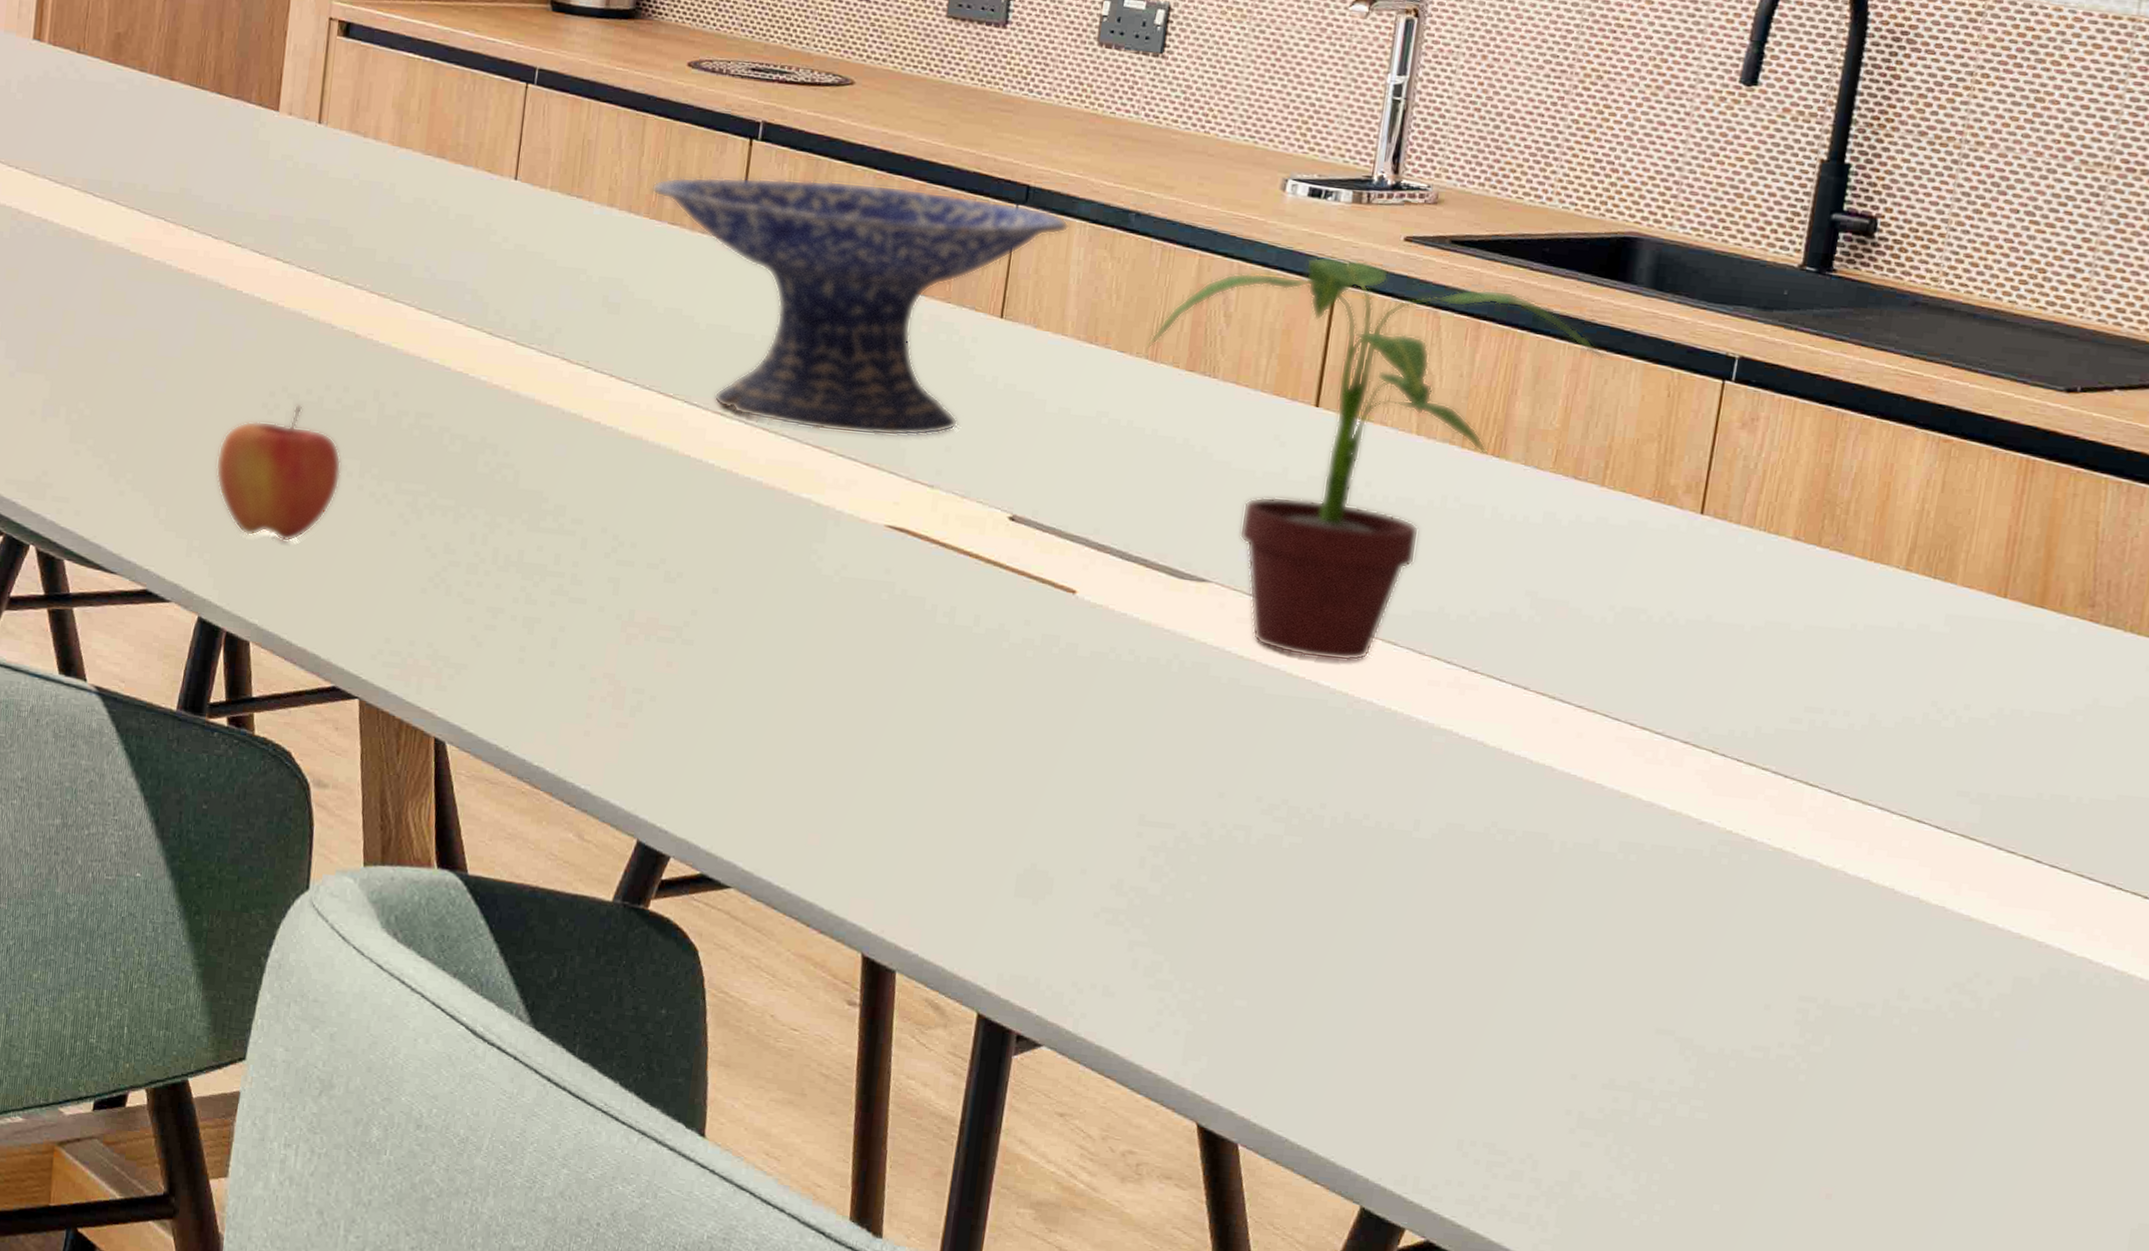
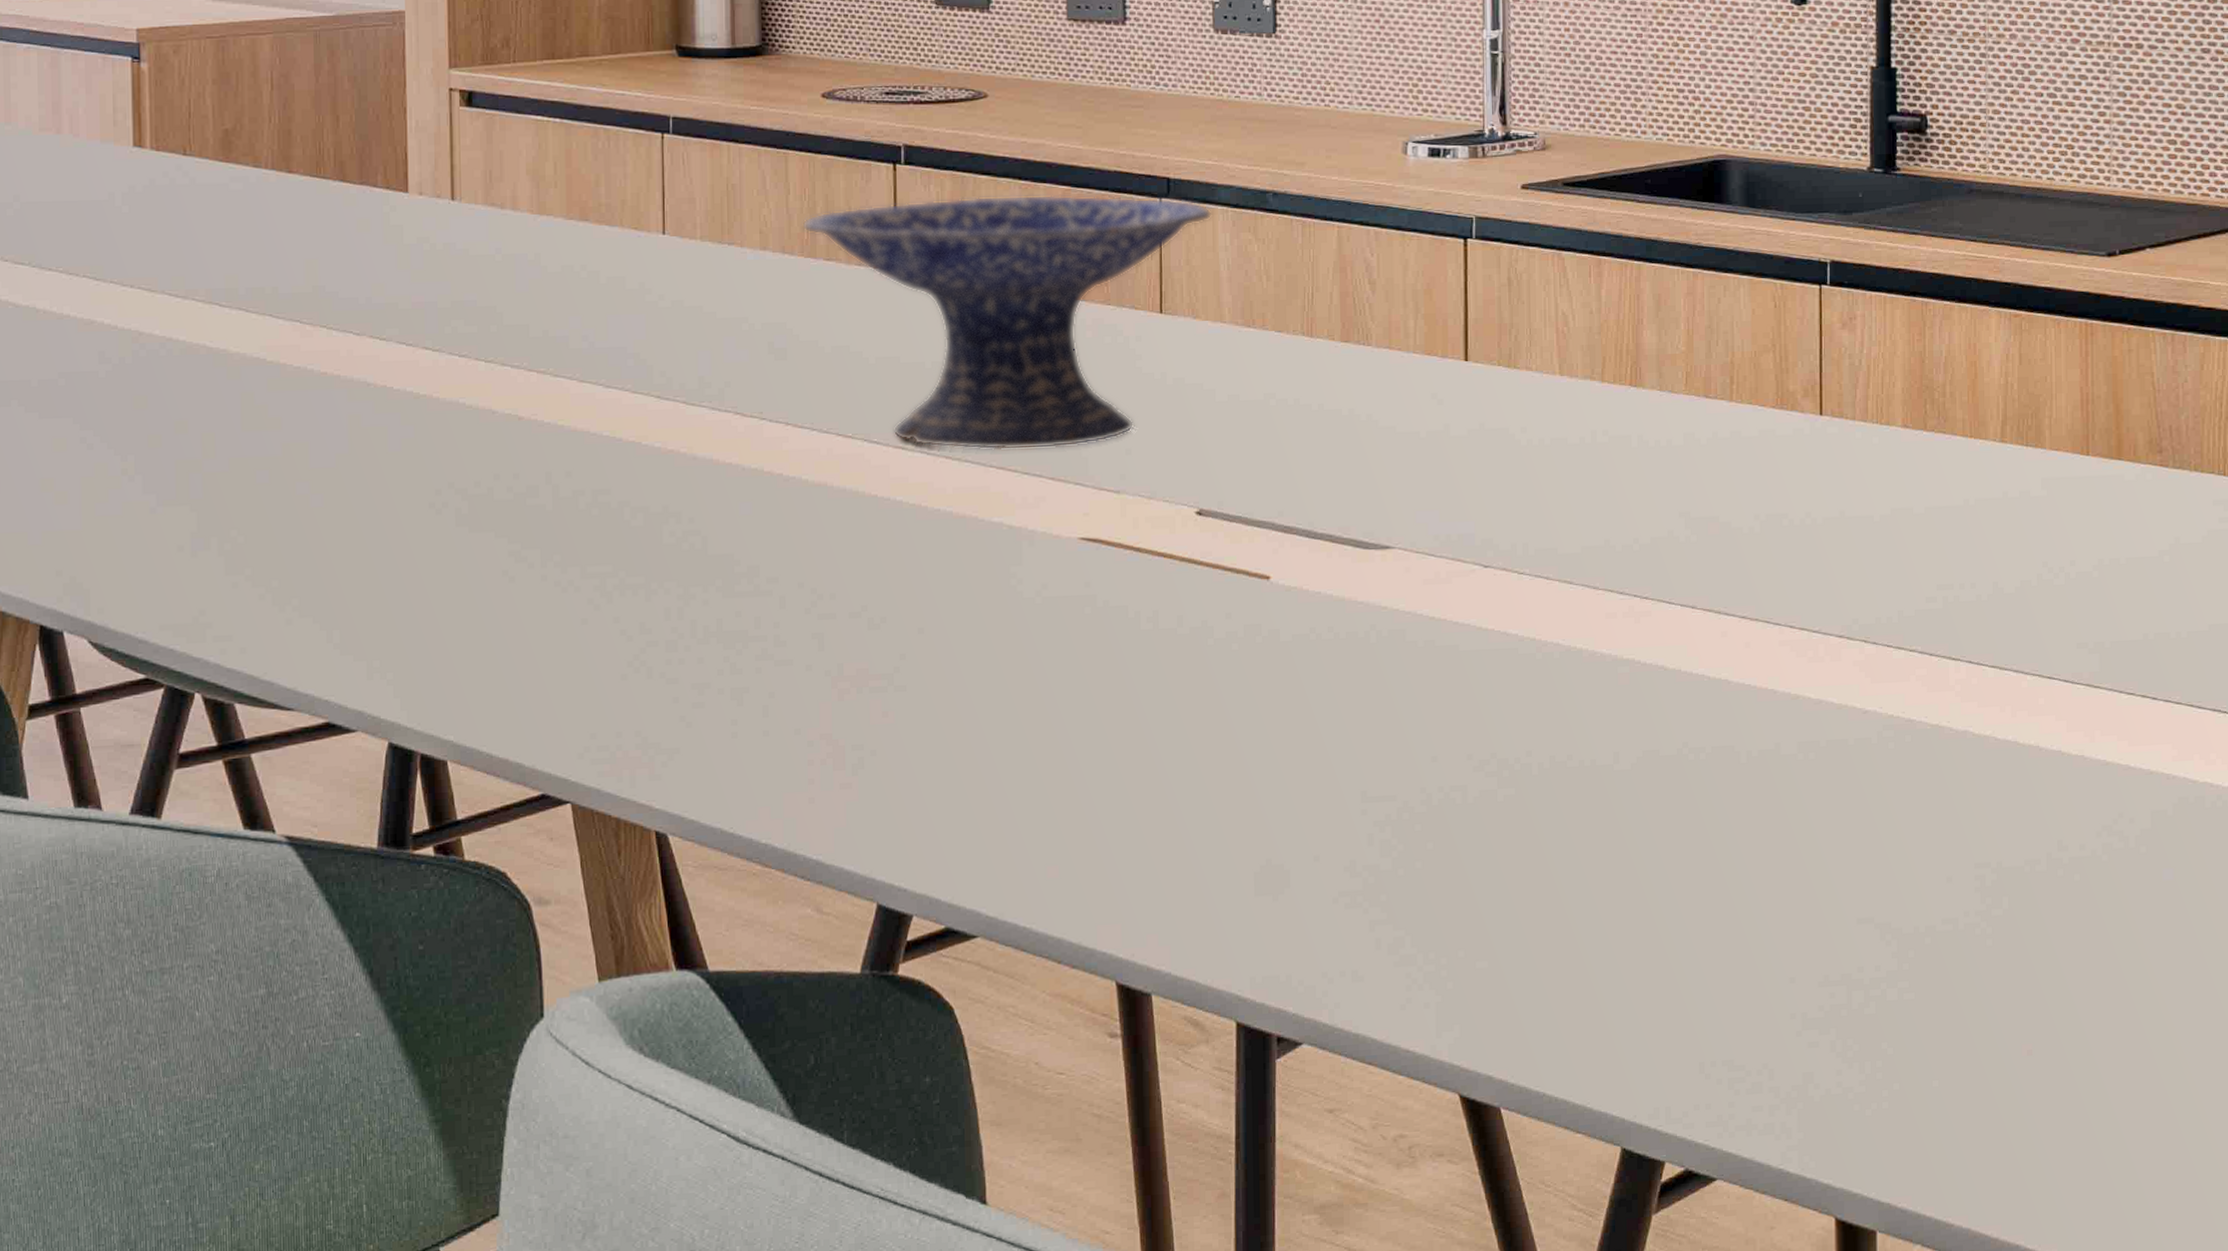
apple: present [215,404,342,543] -> none [387,499,522,648]
potted plant: present [1146,256,1606,662] -> none [1301,212,1715,609]

